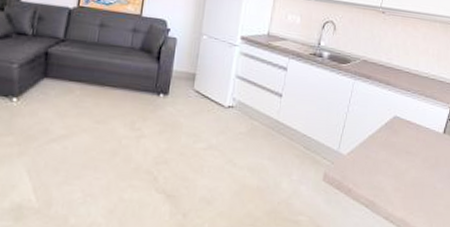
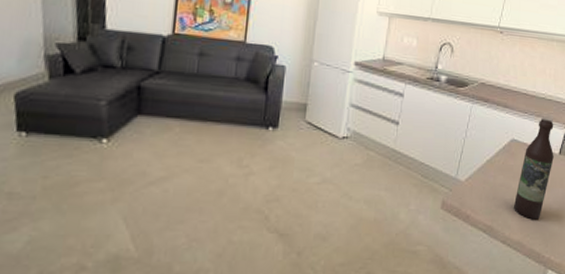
wine bottle: none [396,97,438,198] -> present [513,119,554,220]

